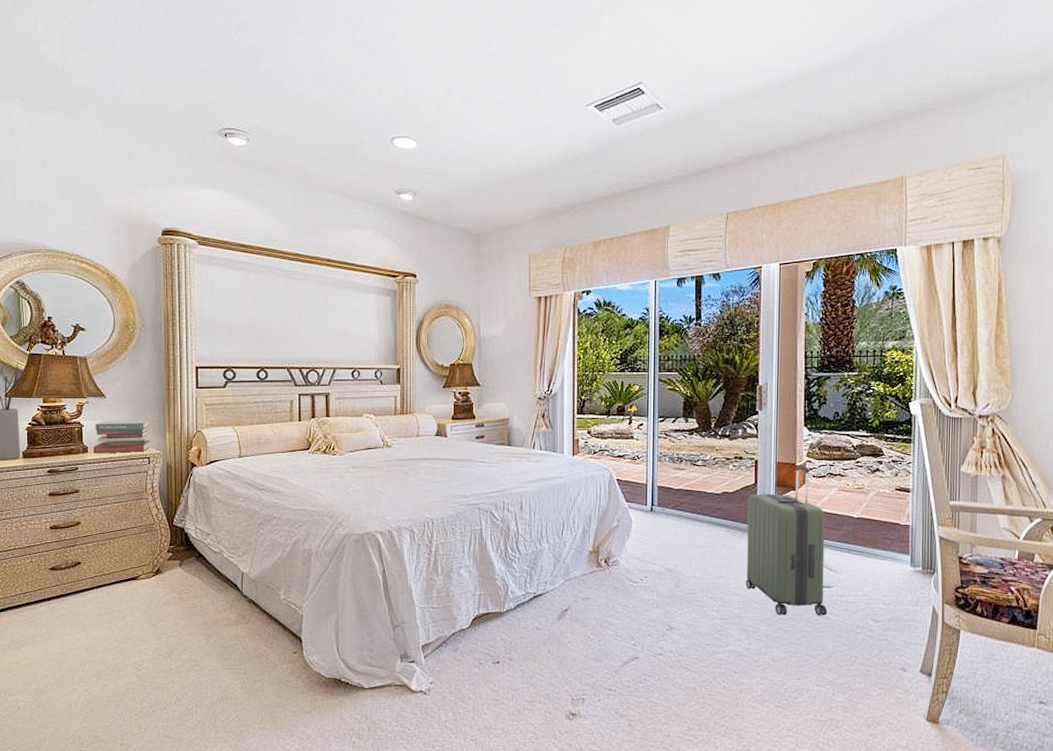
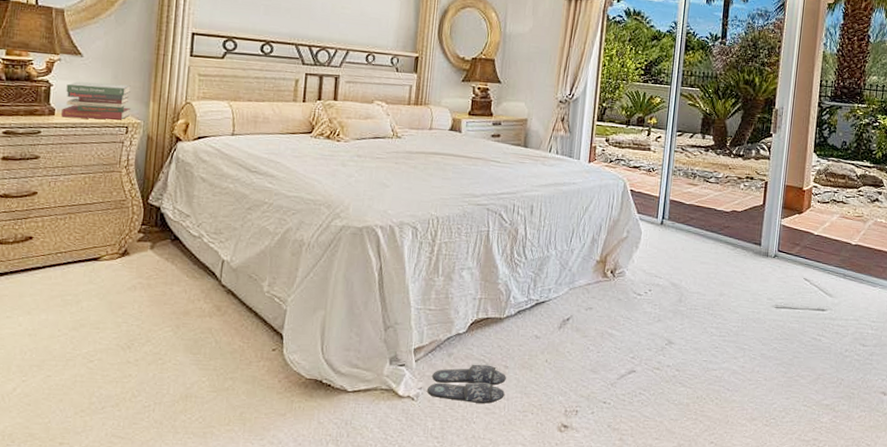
slippers: none [438,657,511,695] -> present [427,364,506,404]
suitcase: present [745,465,828,616] -> none [745,189,826,338]

